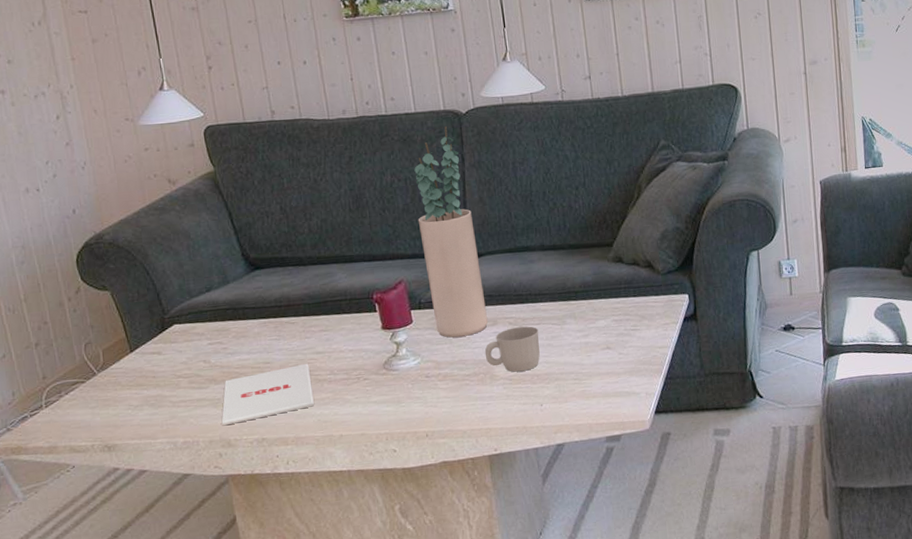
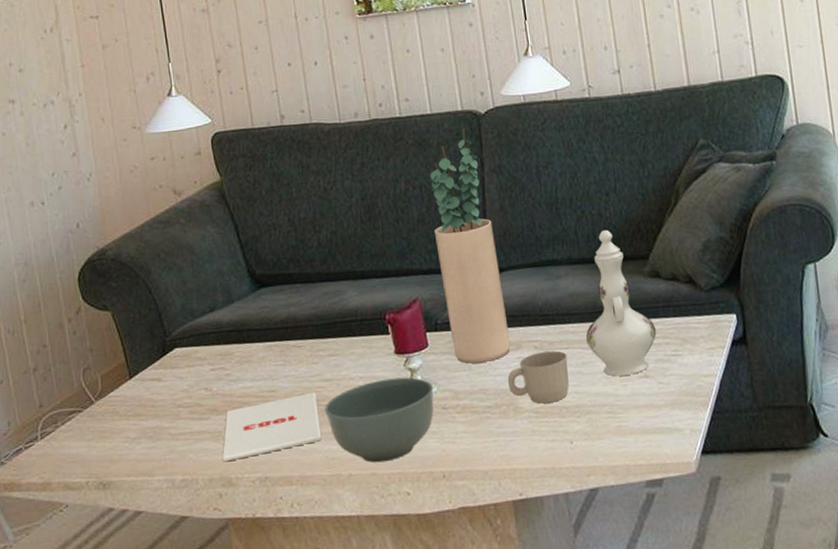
bowl: none [317,349,418,425] -> present [325,377,434,463]
ewer: none [555,220,619,348] -> present [585,229,657,377]

